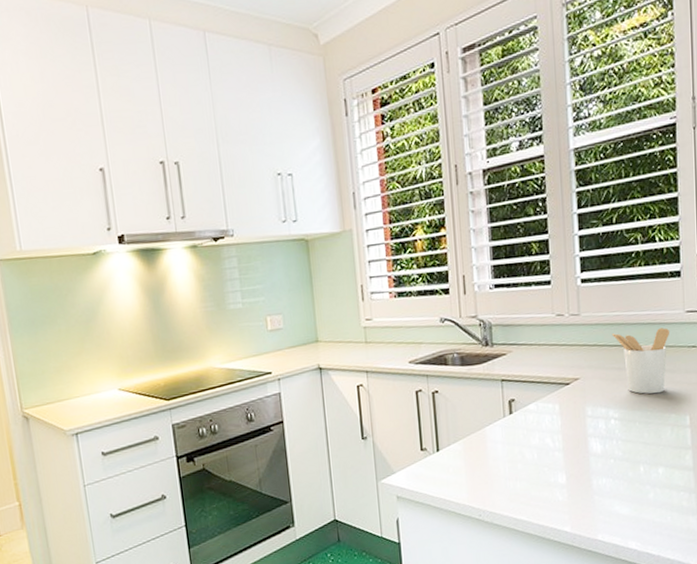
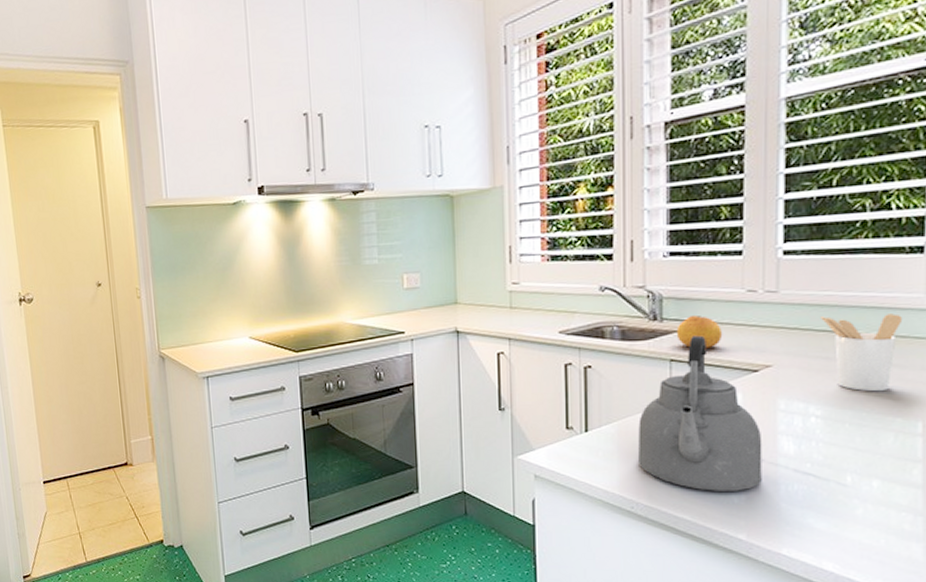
kettle: none [480,356,579,493] -> present [637,335,762,491]
fruit: none [504,338,541,368] -> present [676,314,723,349]

